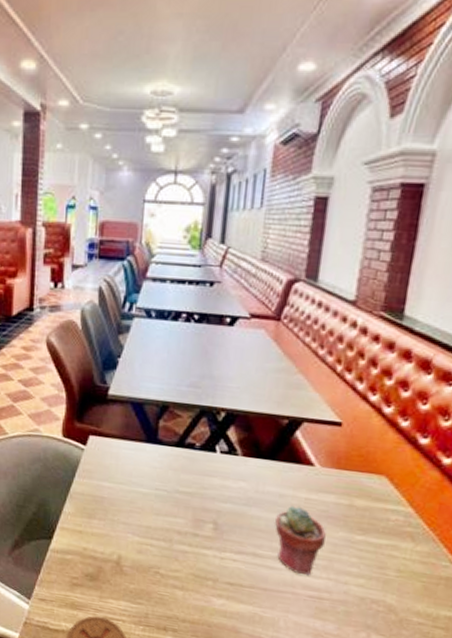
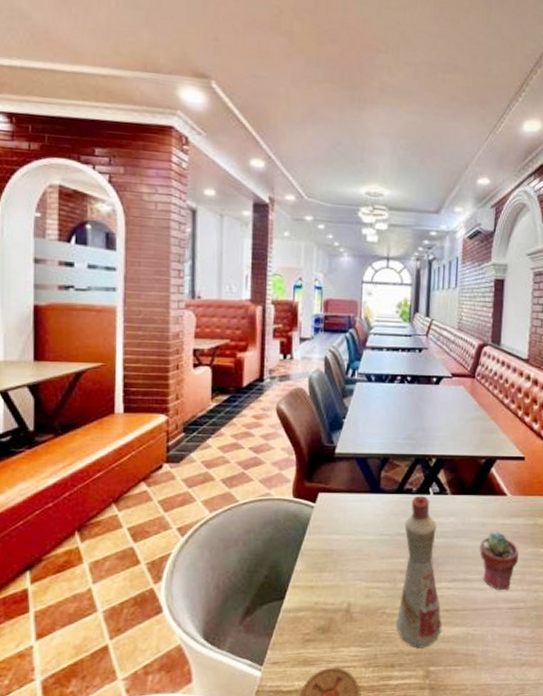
bottle: none [171,452,225,619] -> present [396,495,442,649]

